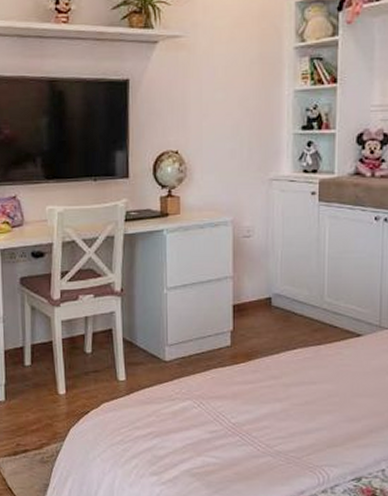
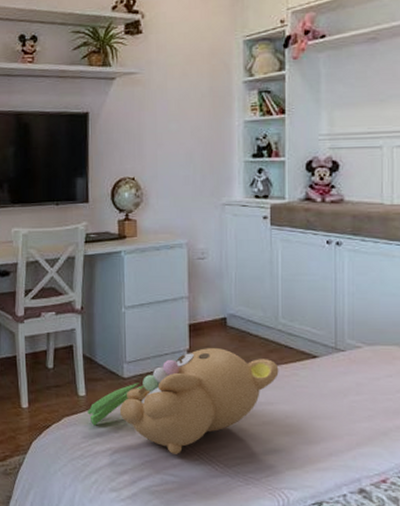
teddy bear: none [127,329,323,436] -> present [87,348,279,454]

